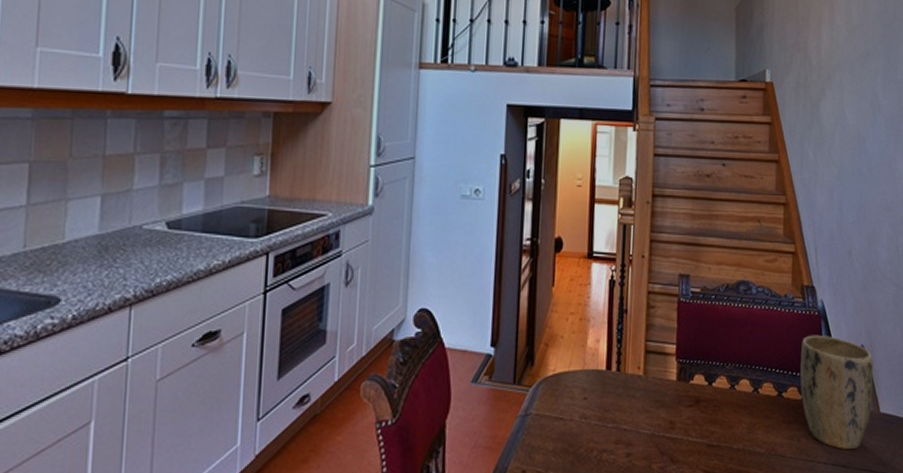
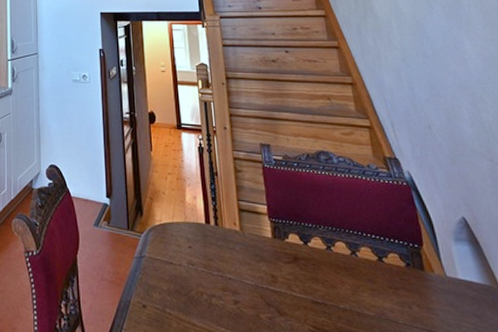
plant pot: present [800,334,874,450] -> none [394,204,489,325]

